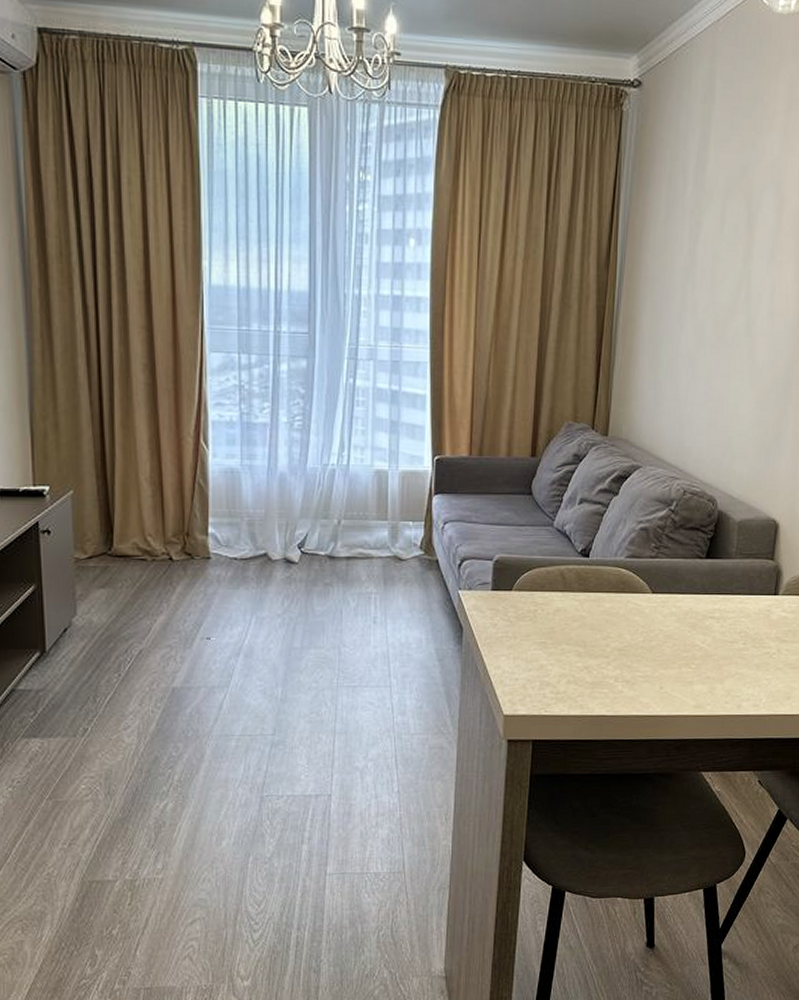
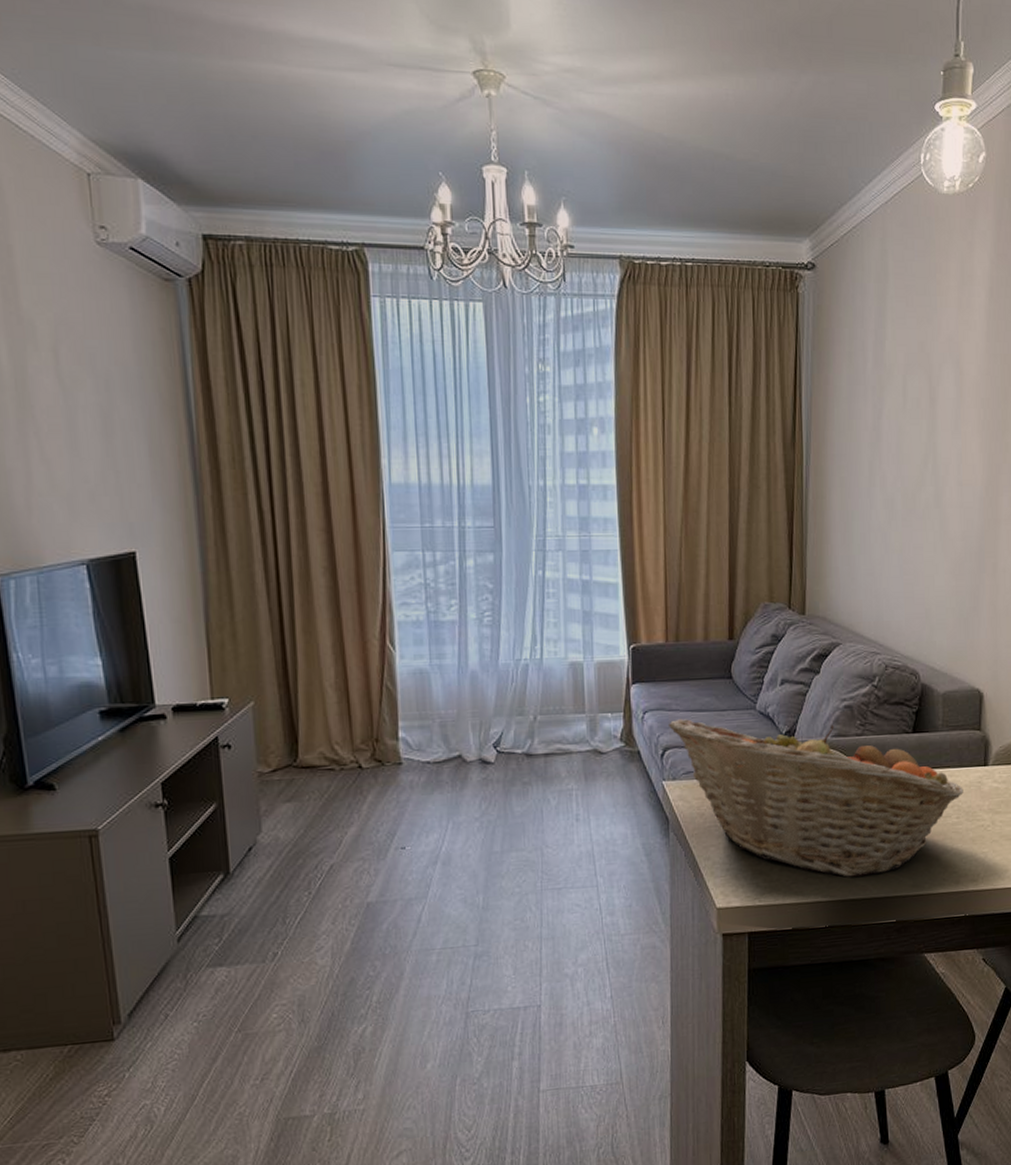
fruit basket: none [466,530,752,694] -> present [667,718,963,877]

